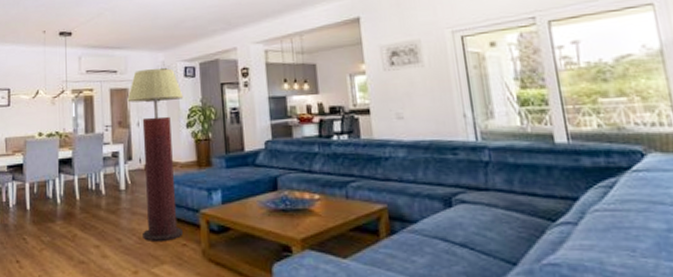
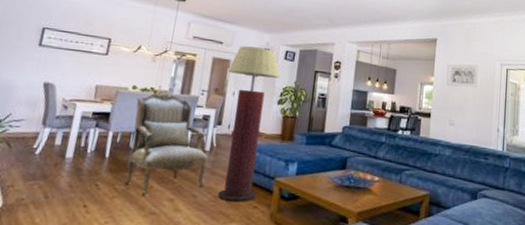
armchair: none [45,134,128,246] -> present [124,91,207,197]

